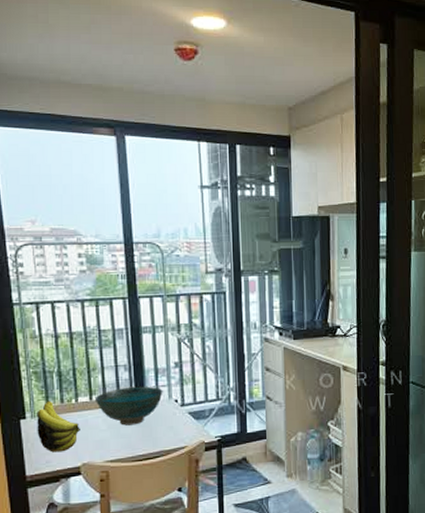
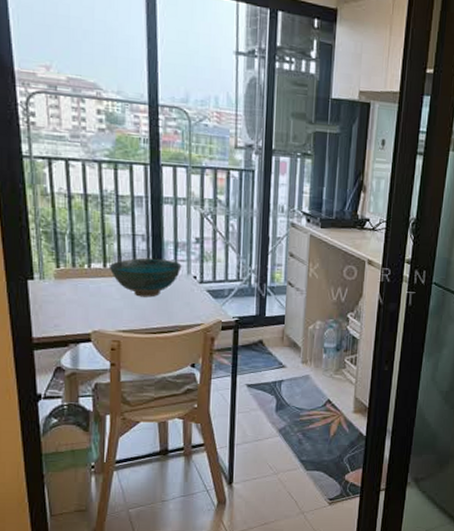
banana: present [37,400,80,453] -> none [45,263,92,317]

